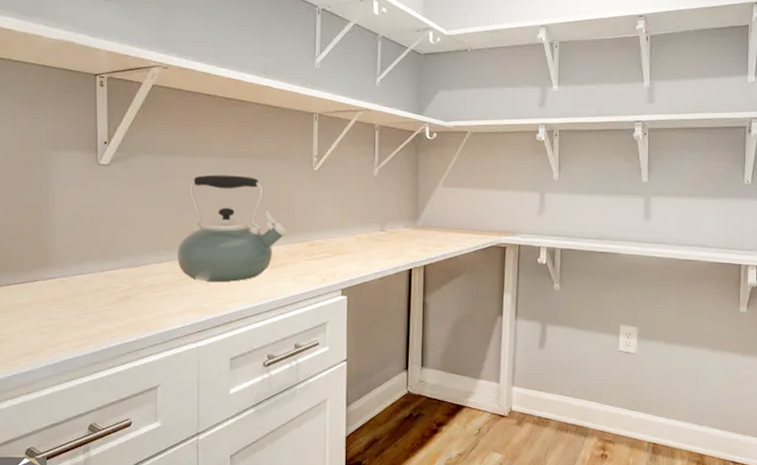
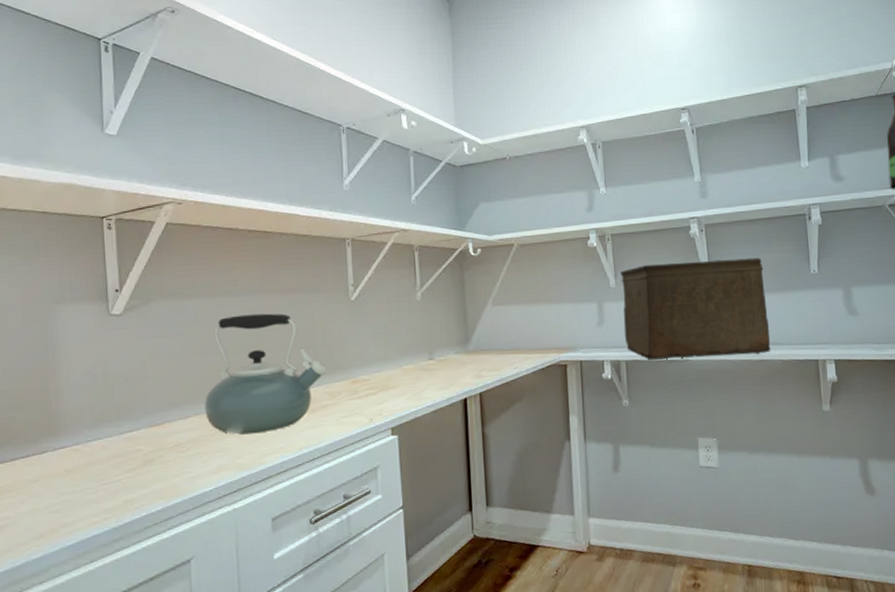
storage bin: none [562,162,700,254] -> present [620,257,771,360]

